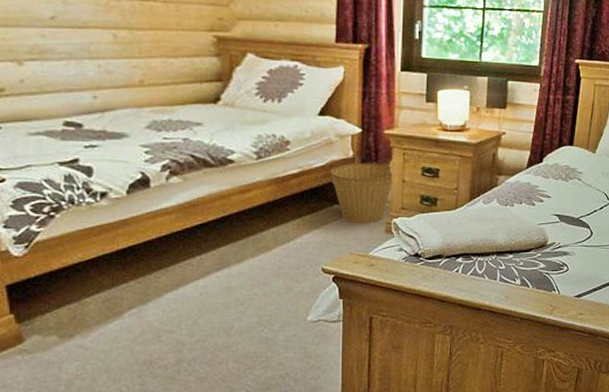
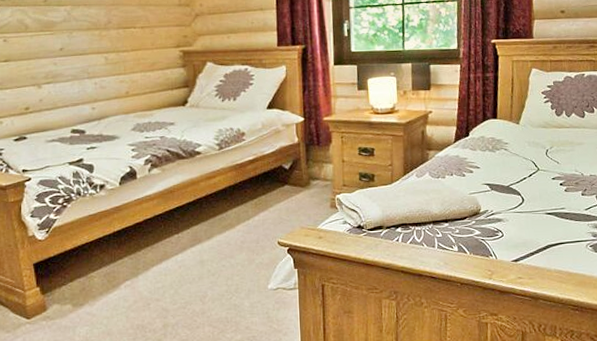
basket: present [329,162,394,224] -> none [279,147,335,201]

